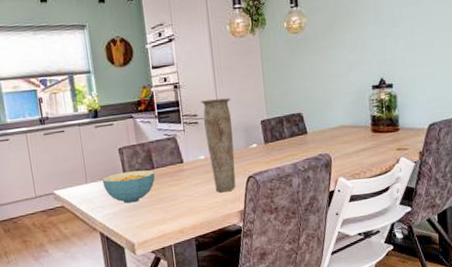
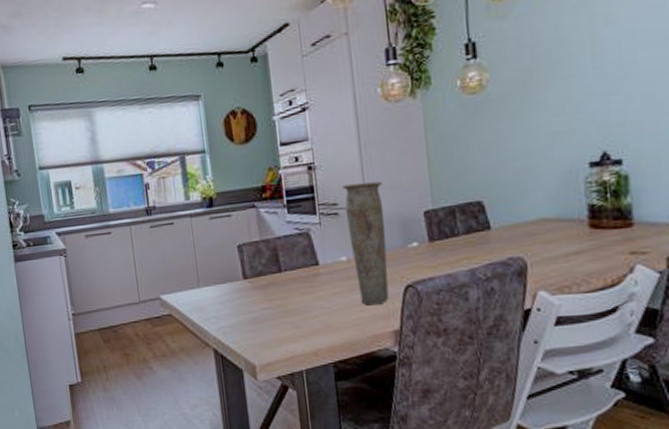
cereal bowl: present [101,170,155,204] -> none [216,273,283,315]

